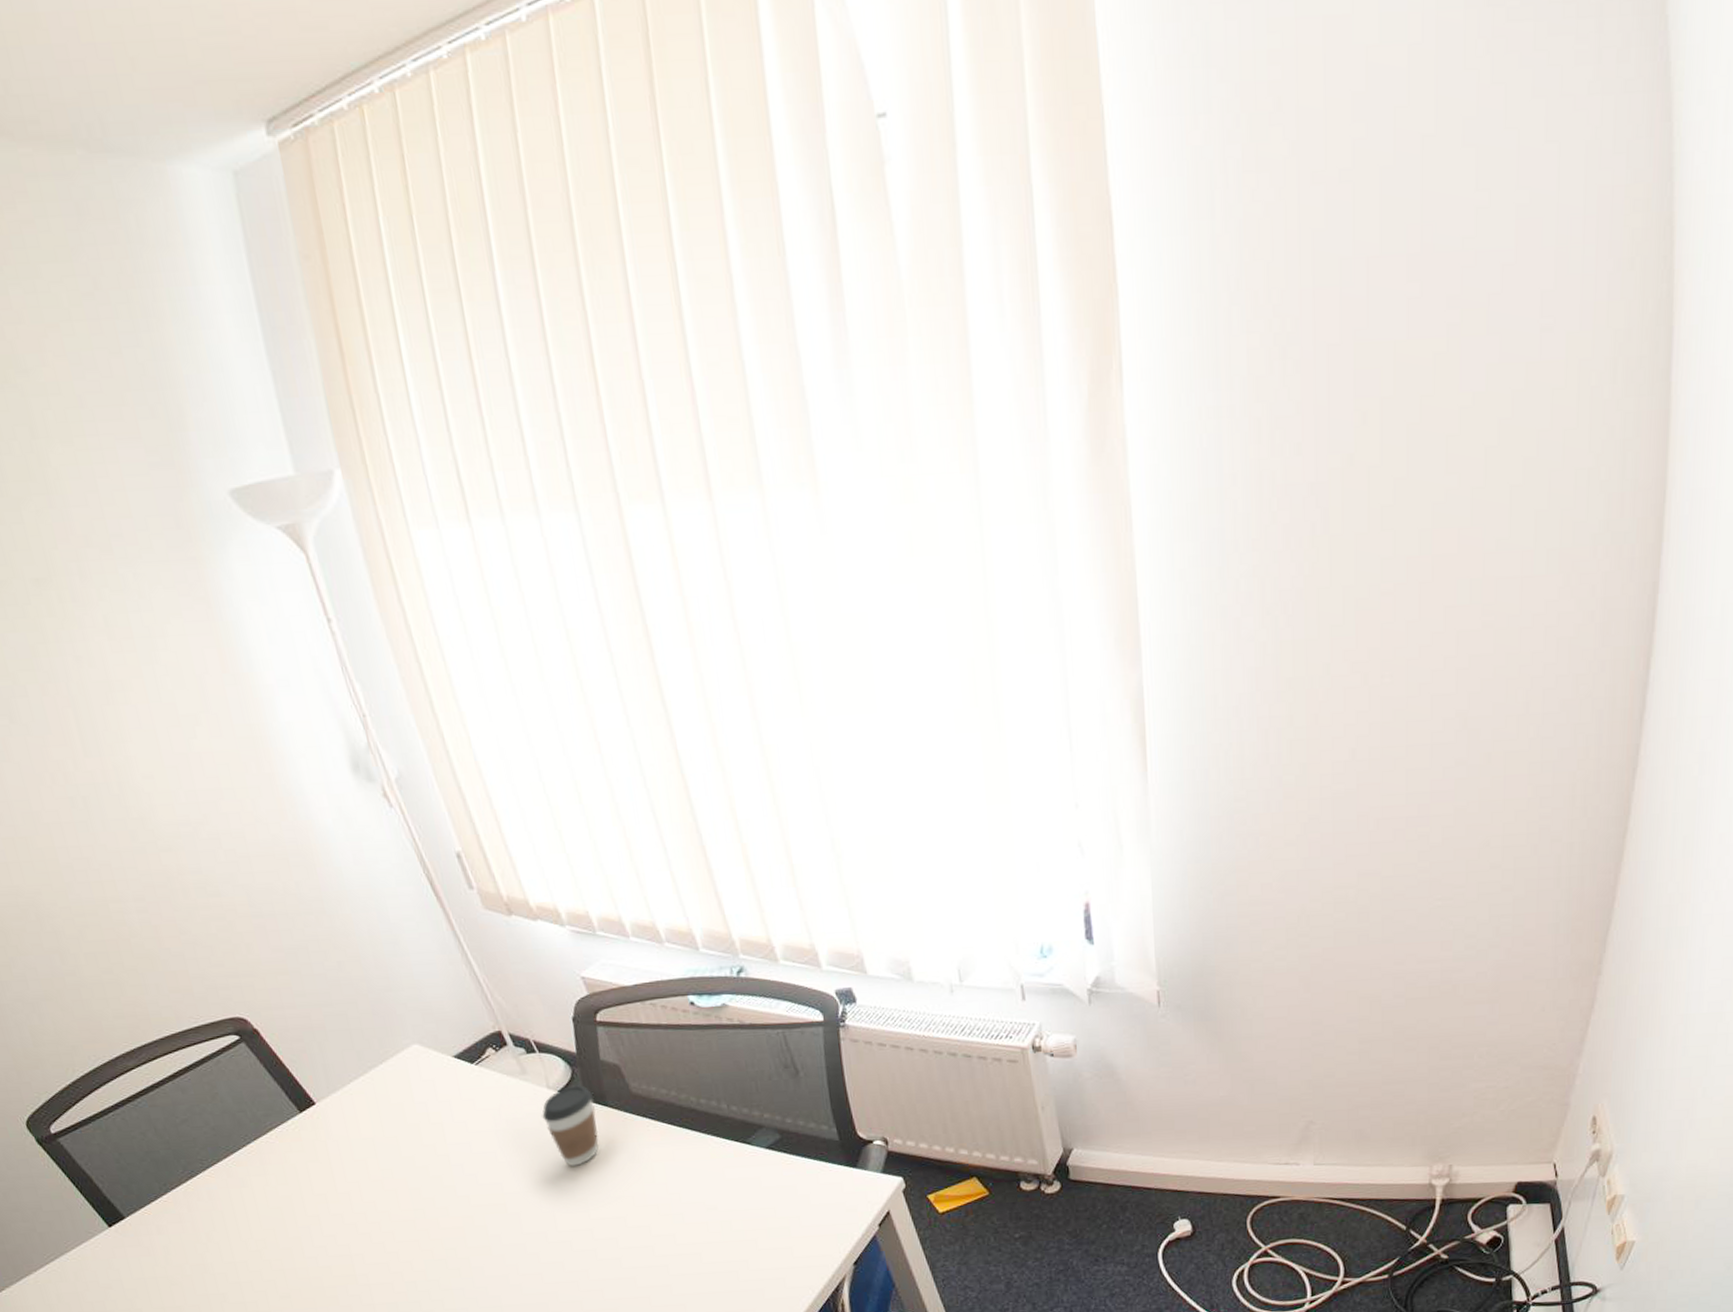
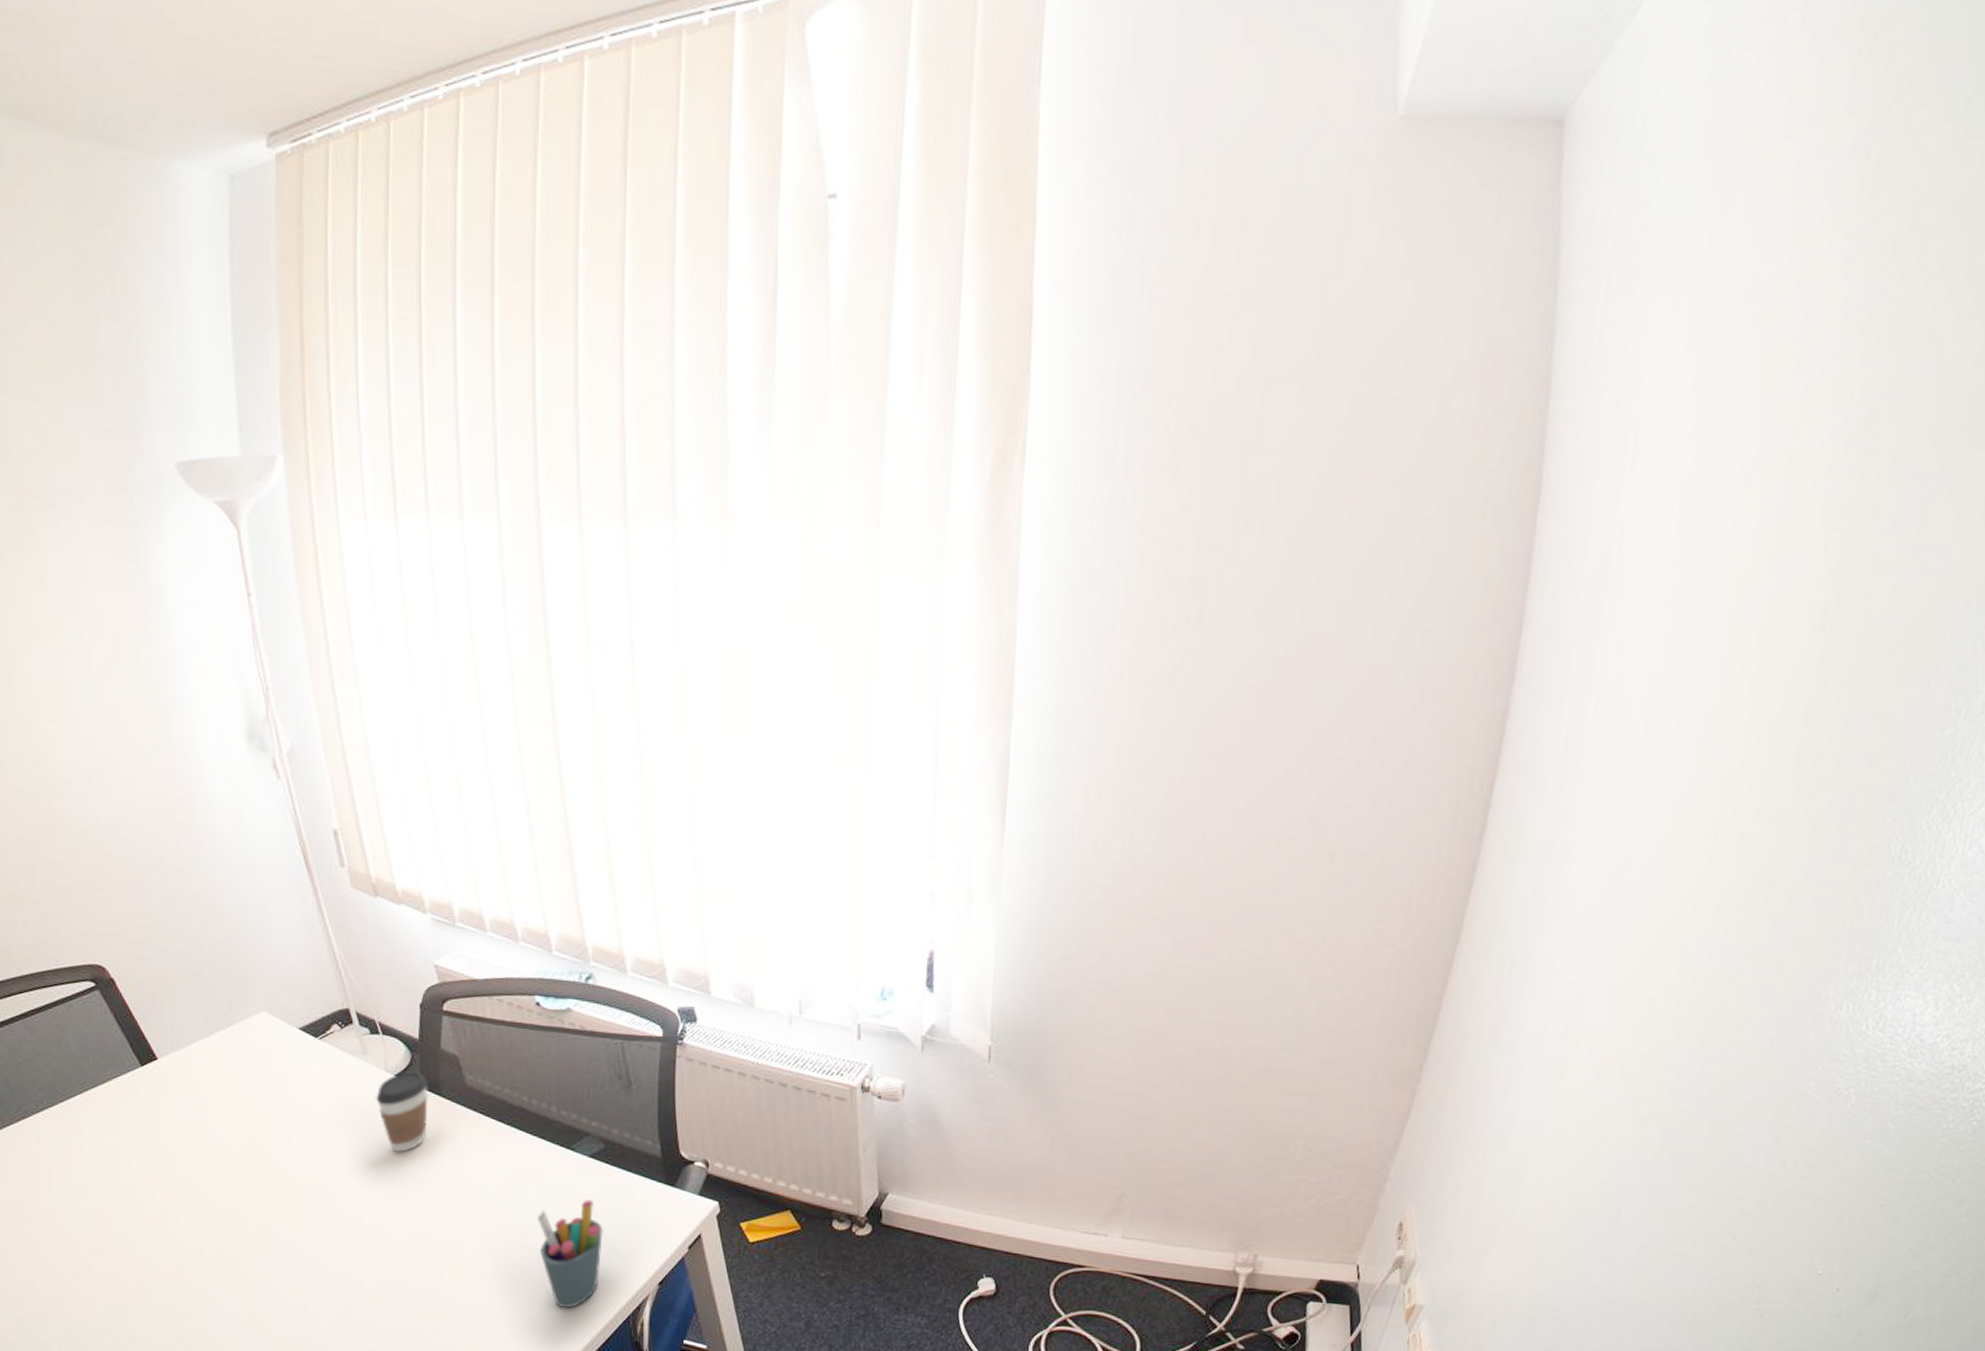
pen holder: none [723,1190,793,1299] -> present [538,1199,603,1308]

